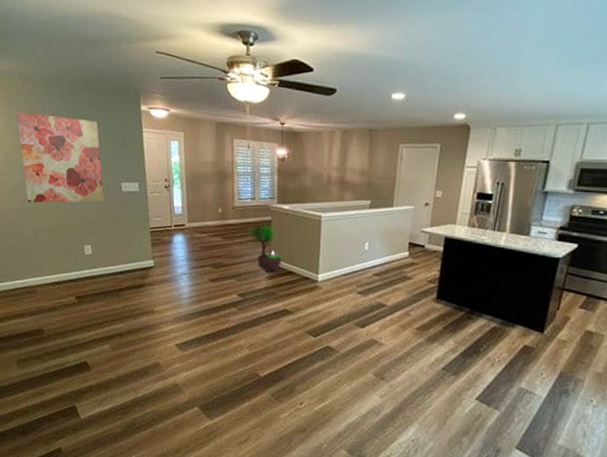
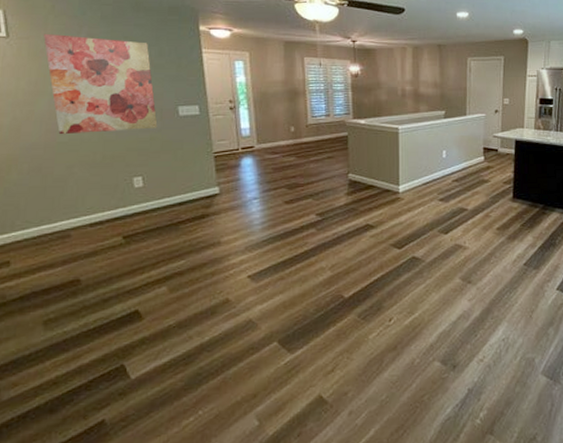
potted tree: present [247,219,282,272] -> none [323,135,361,188]

